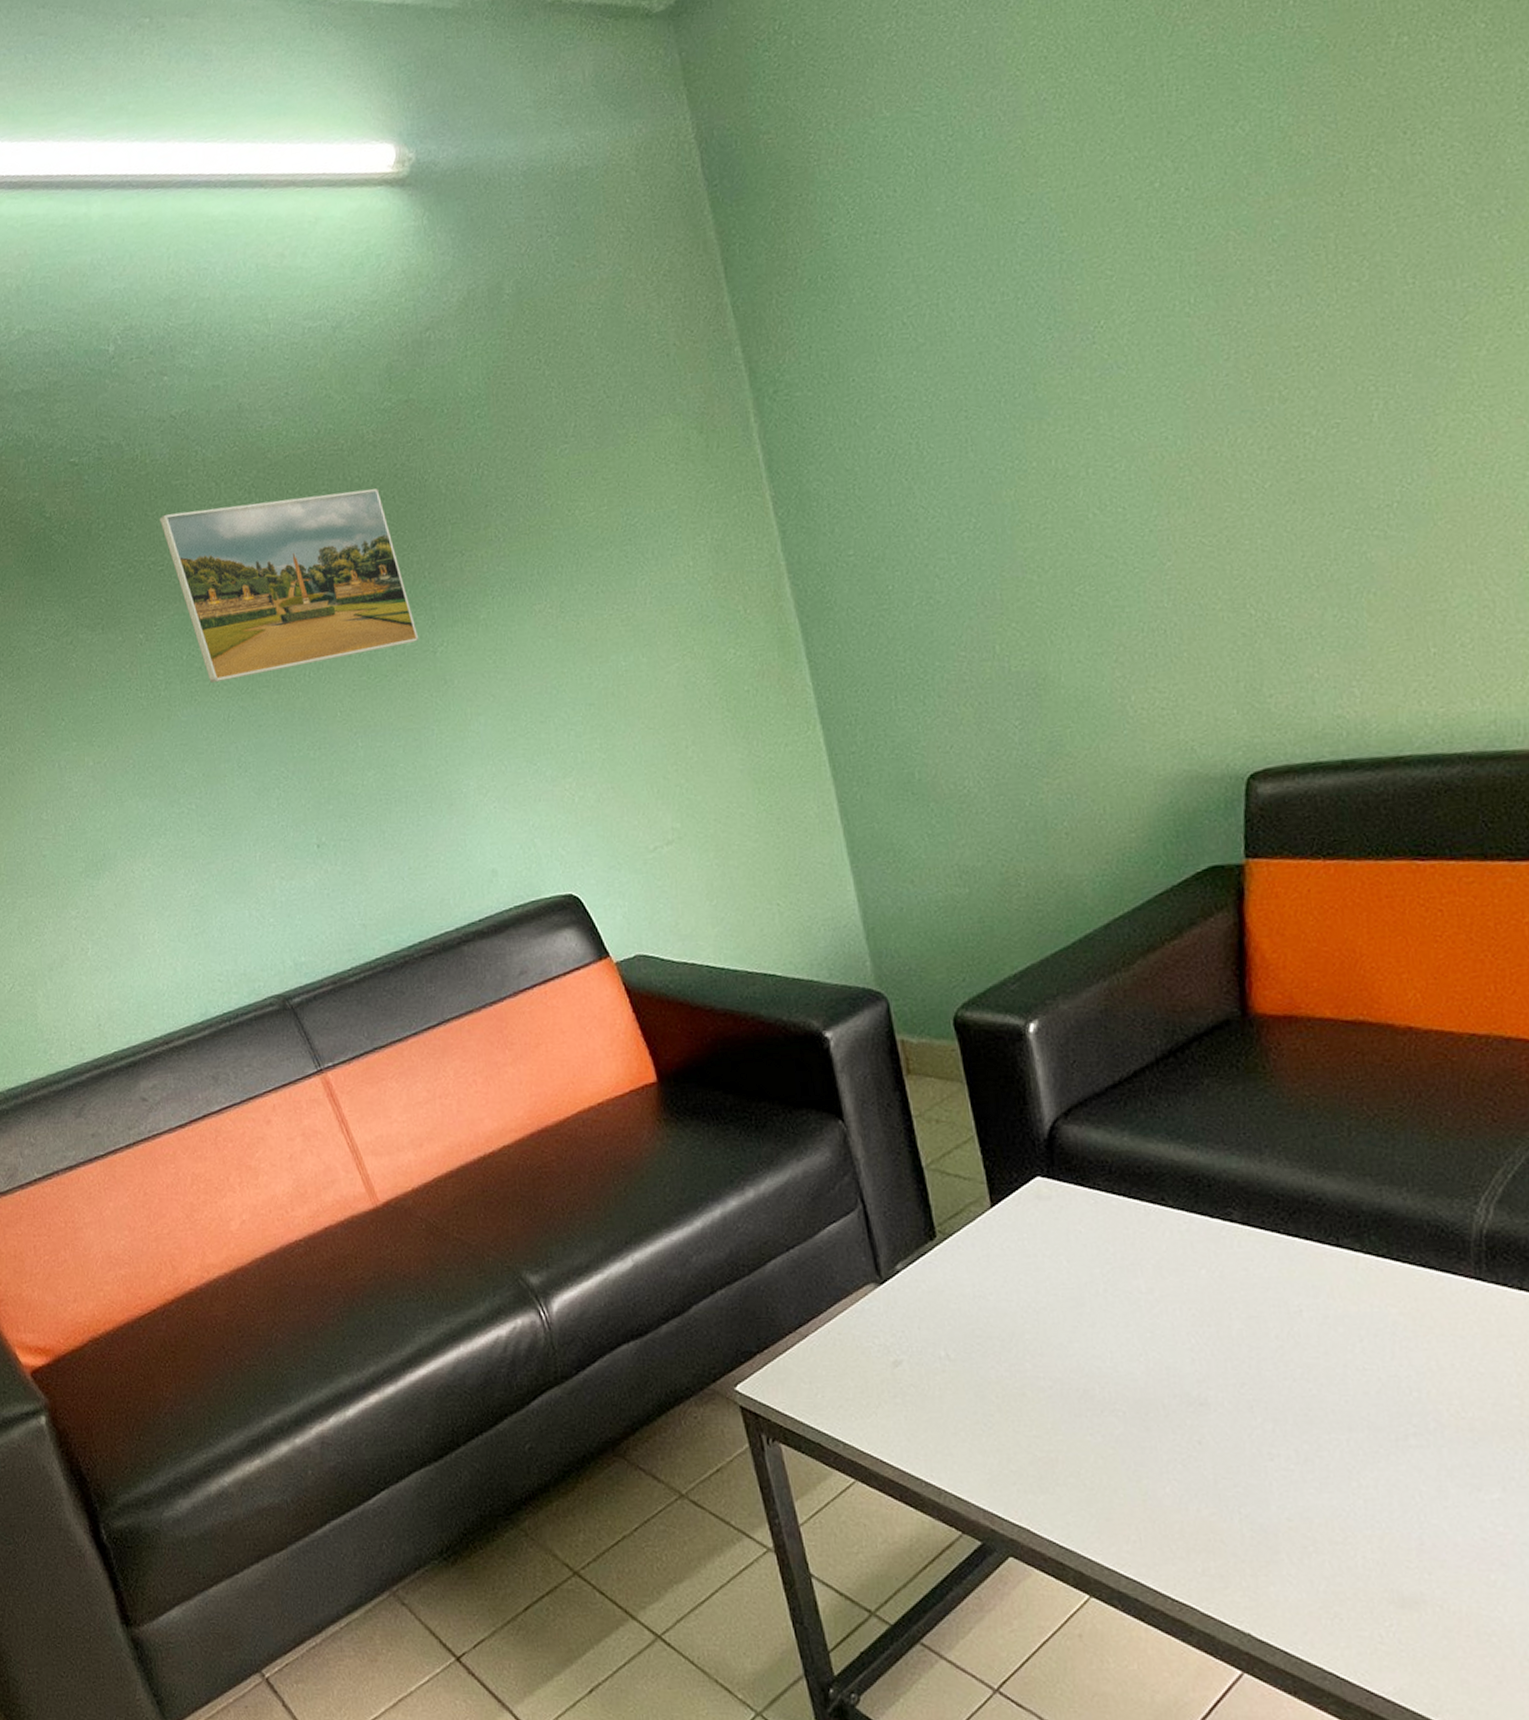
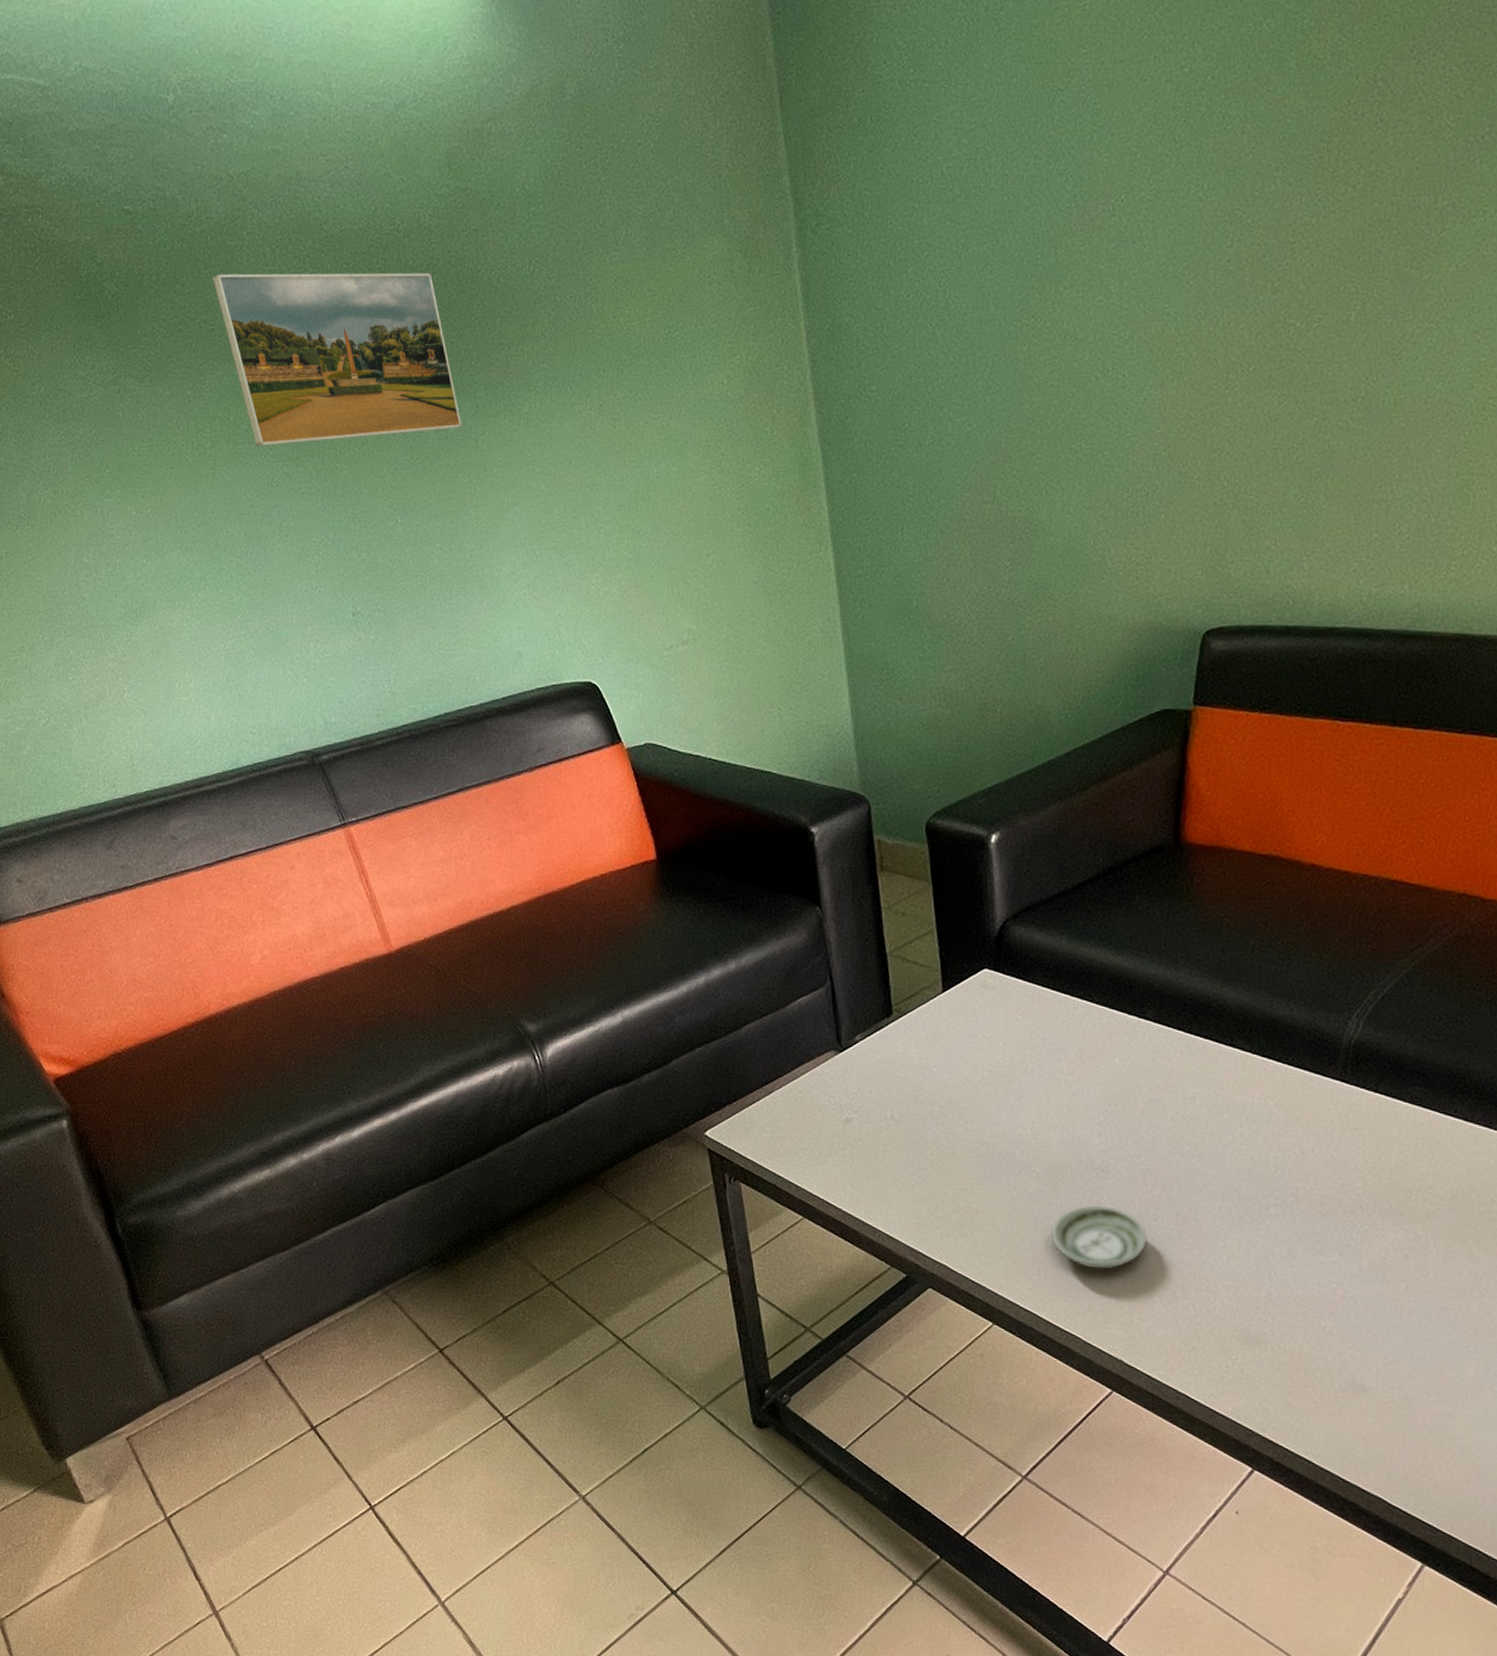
saucer: none [1147,1446,1264,1524] -> present [1051,1205,1147,1270]

